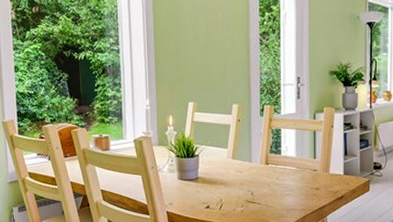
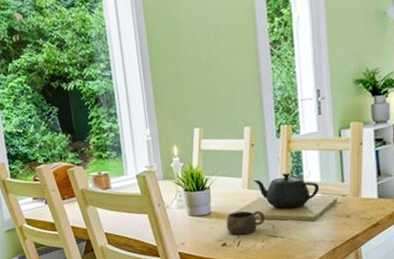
cup: none [211,179,246,199] -> present [226,210,265,235]
teapot: none [217,147,309,191] -> present [233,172,338,221]

